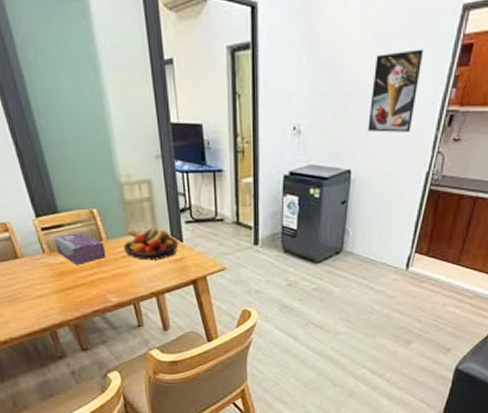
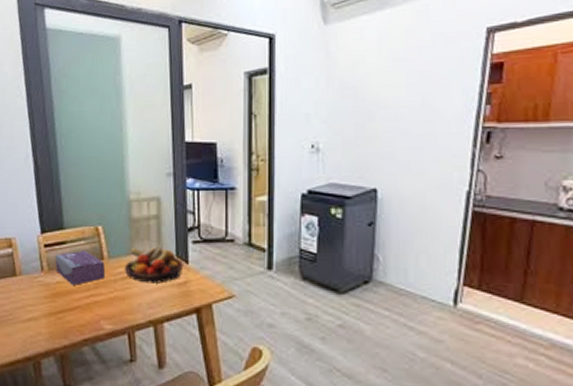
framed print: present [368,49,424,133] -> none [393,69,449,150]

